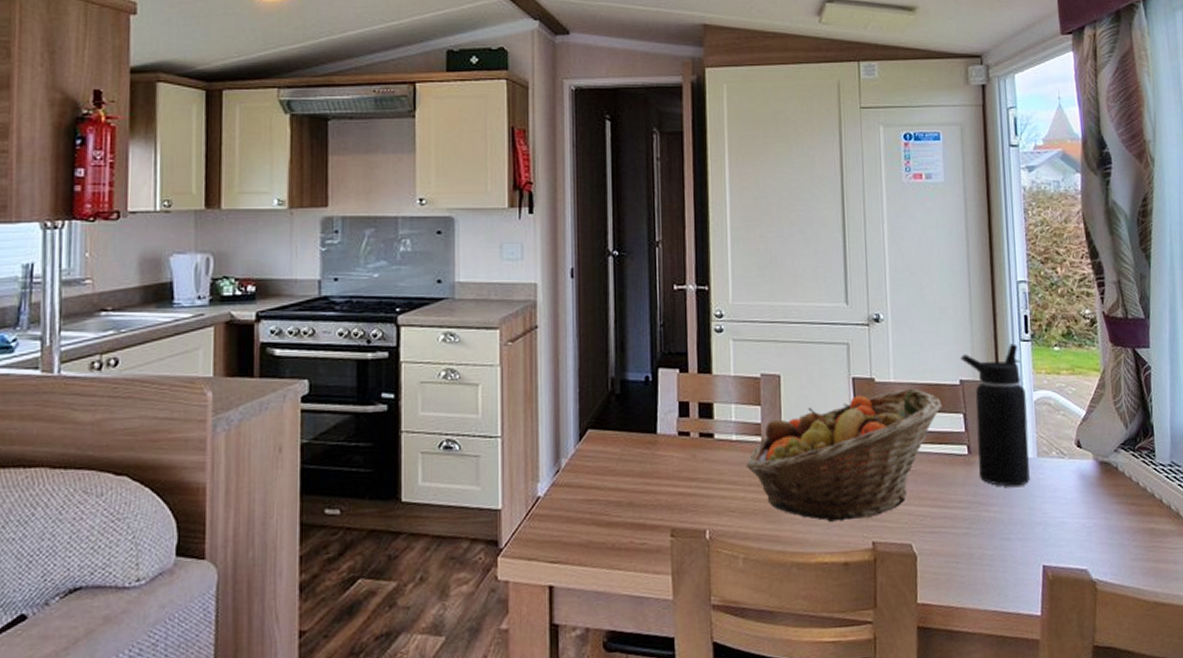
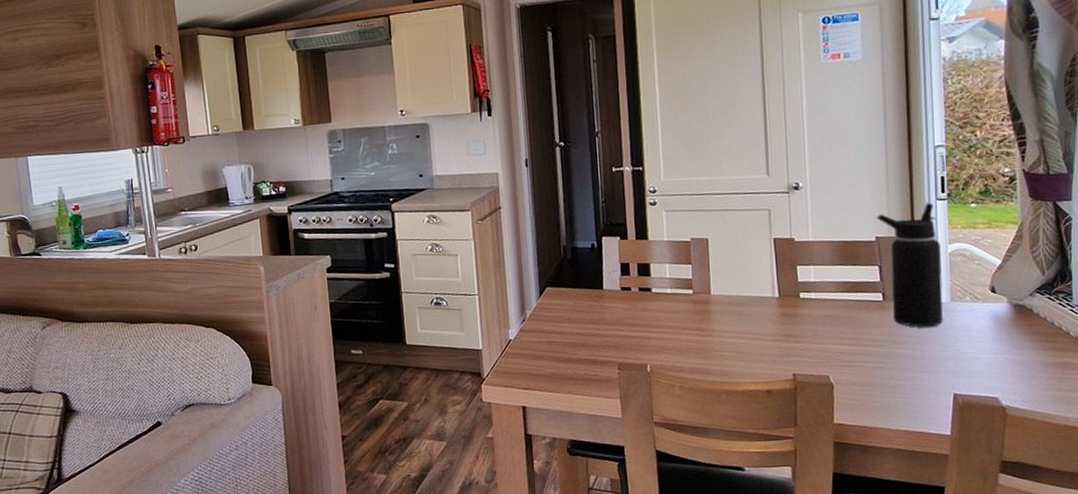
fruit basket: present [746,388,942,522] -> none [680,245,859,358]

